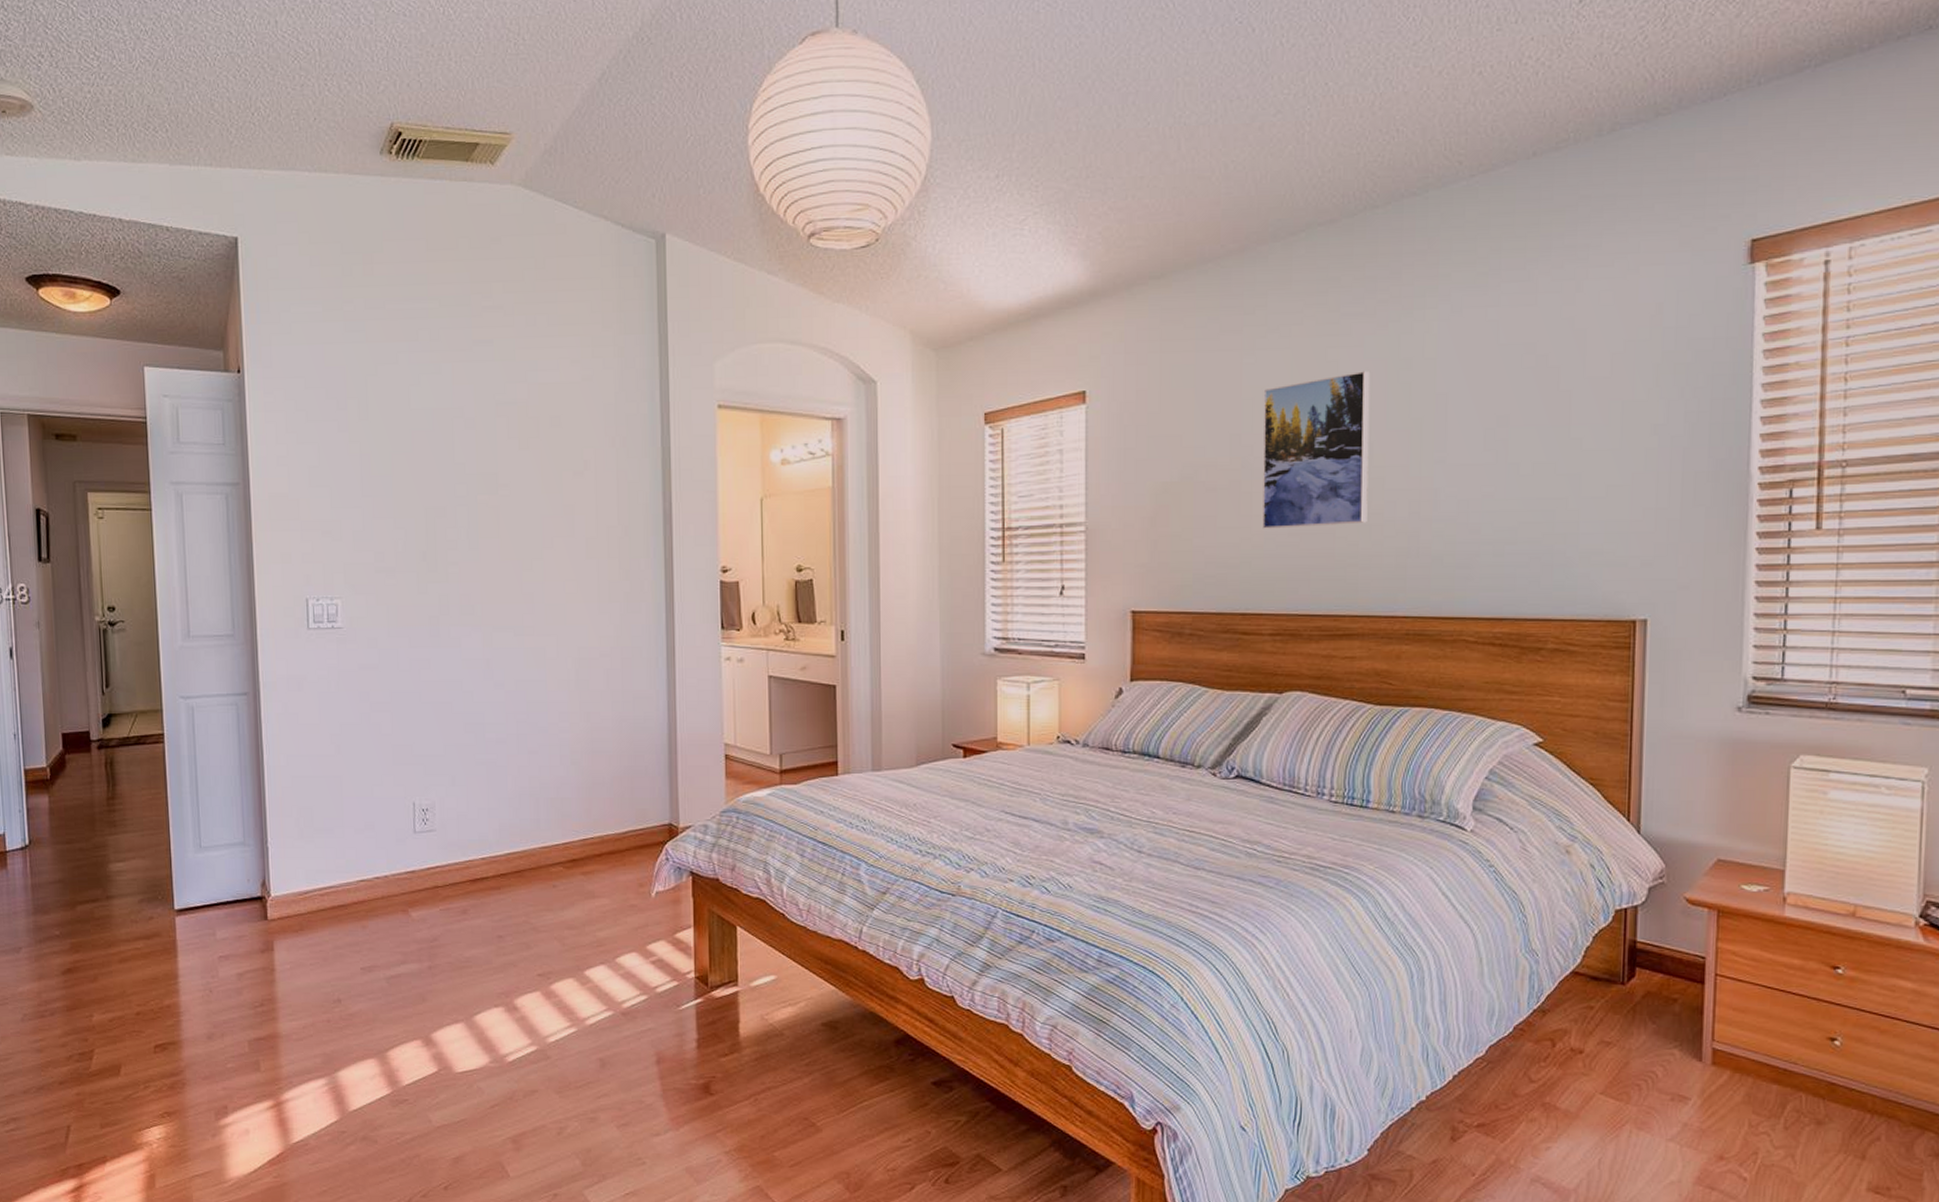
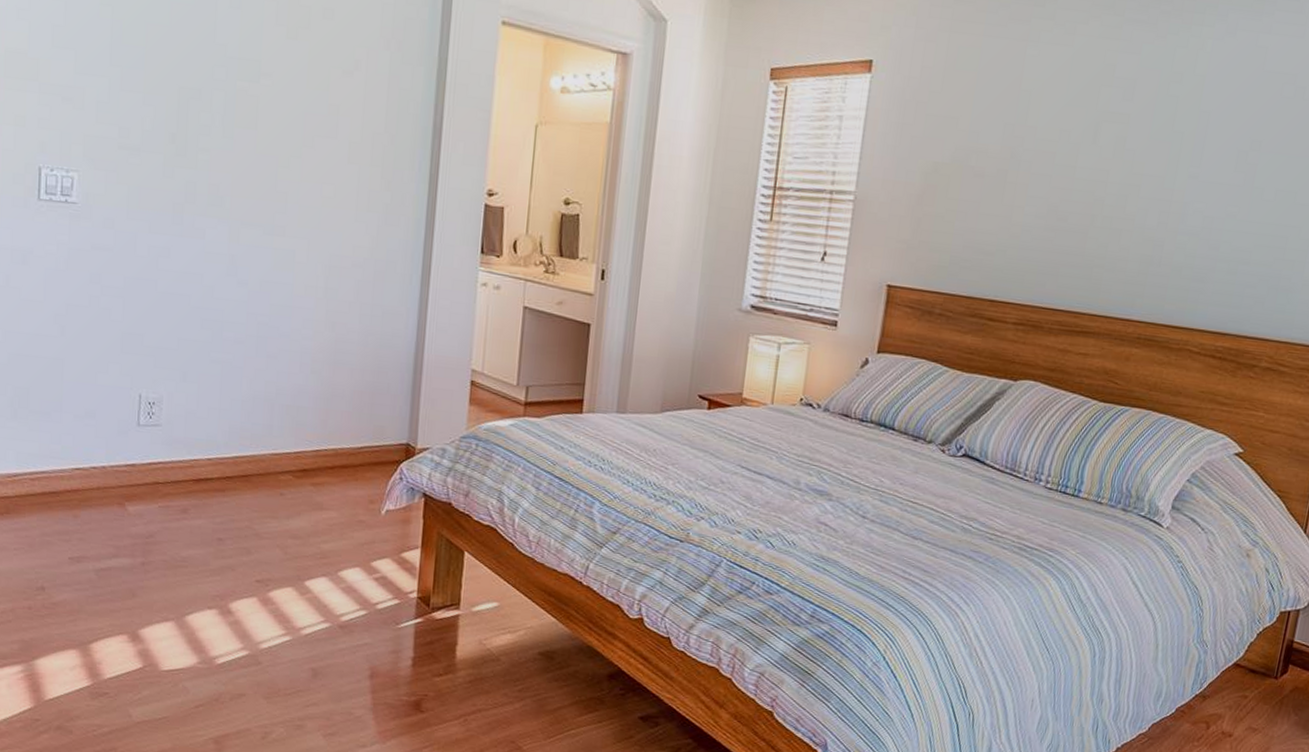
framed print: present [1262,371,1371,529] -> none [1021,78,1143,227]

